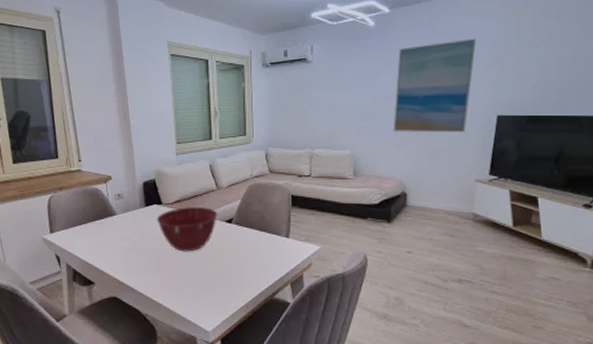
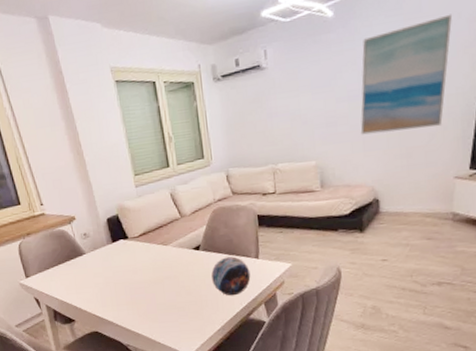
mixing bowl: present [156,206,218,252] -> none [124,237,185,283]
decorative orb: none [241,233,280,273] -> present [211,256,251,296]

